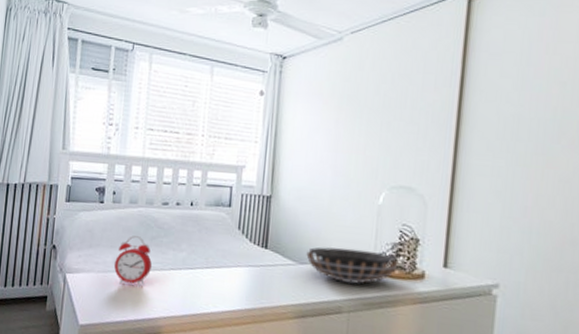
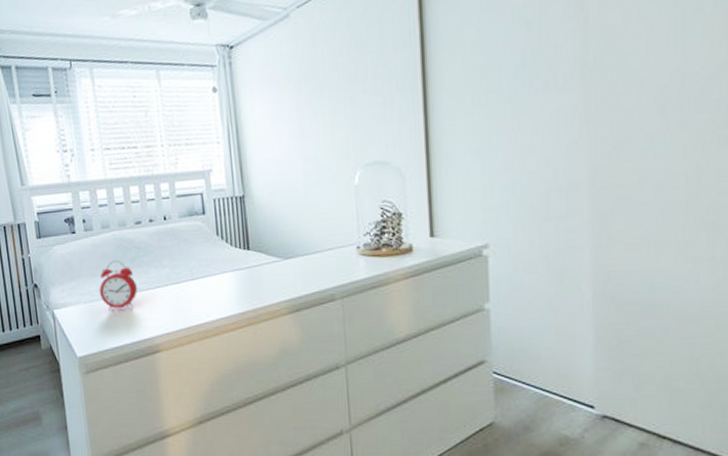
decorative bowl: present [306,247,399,284] -> none [290,233,384,271]

